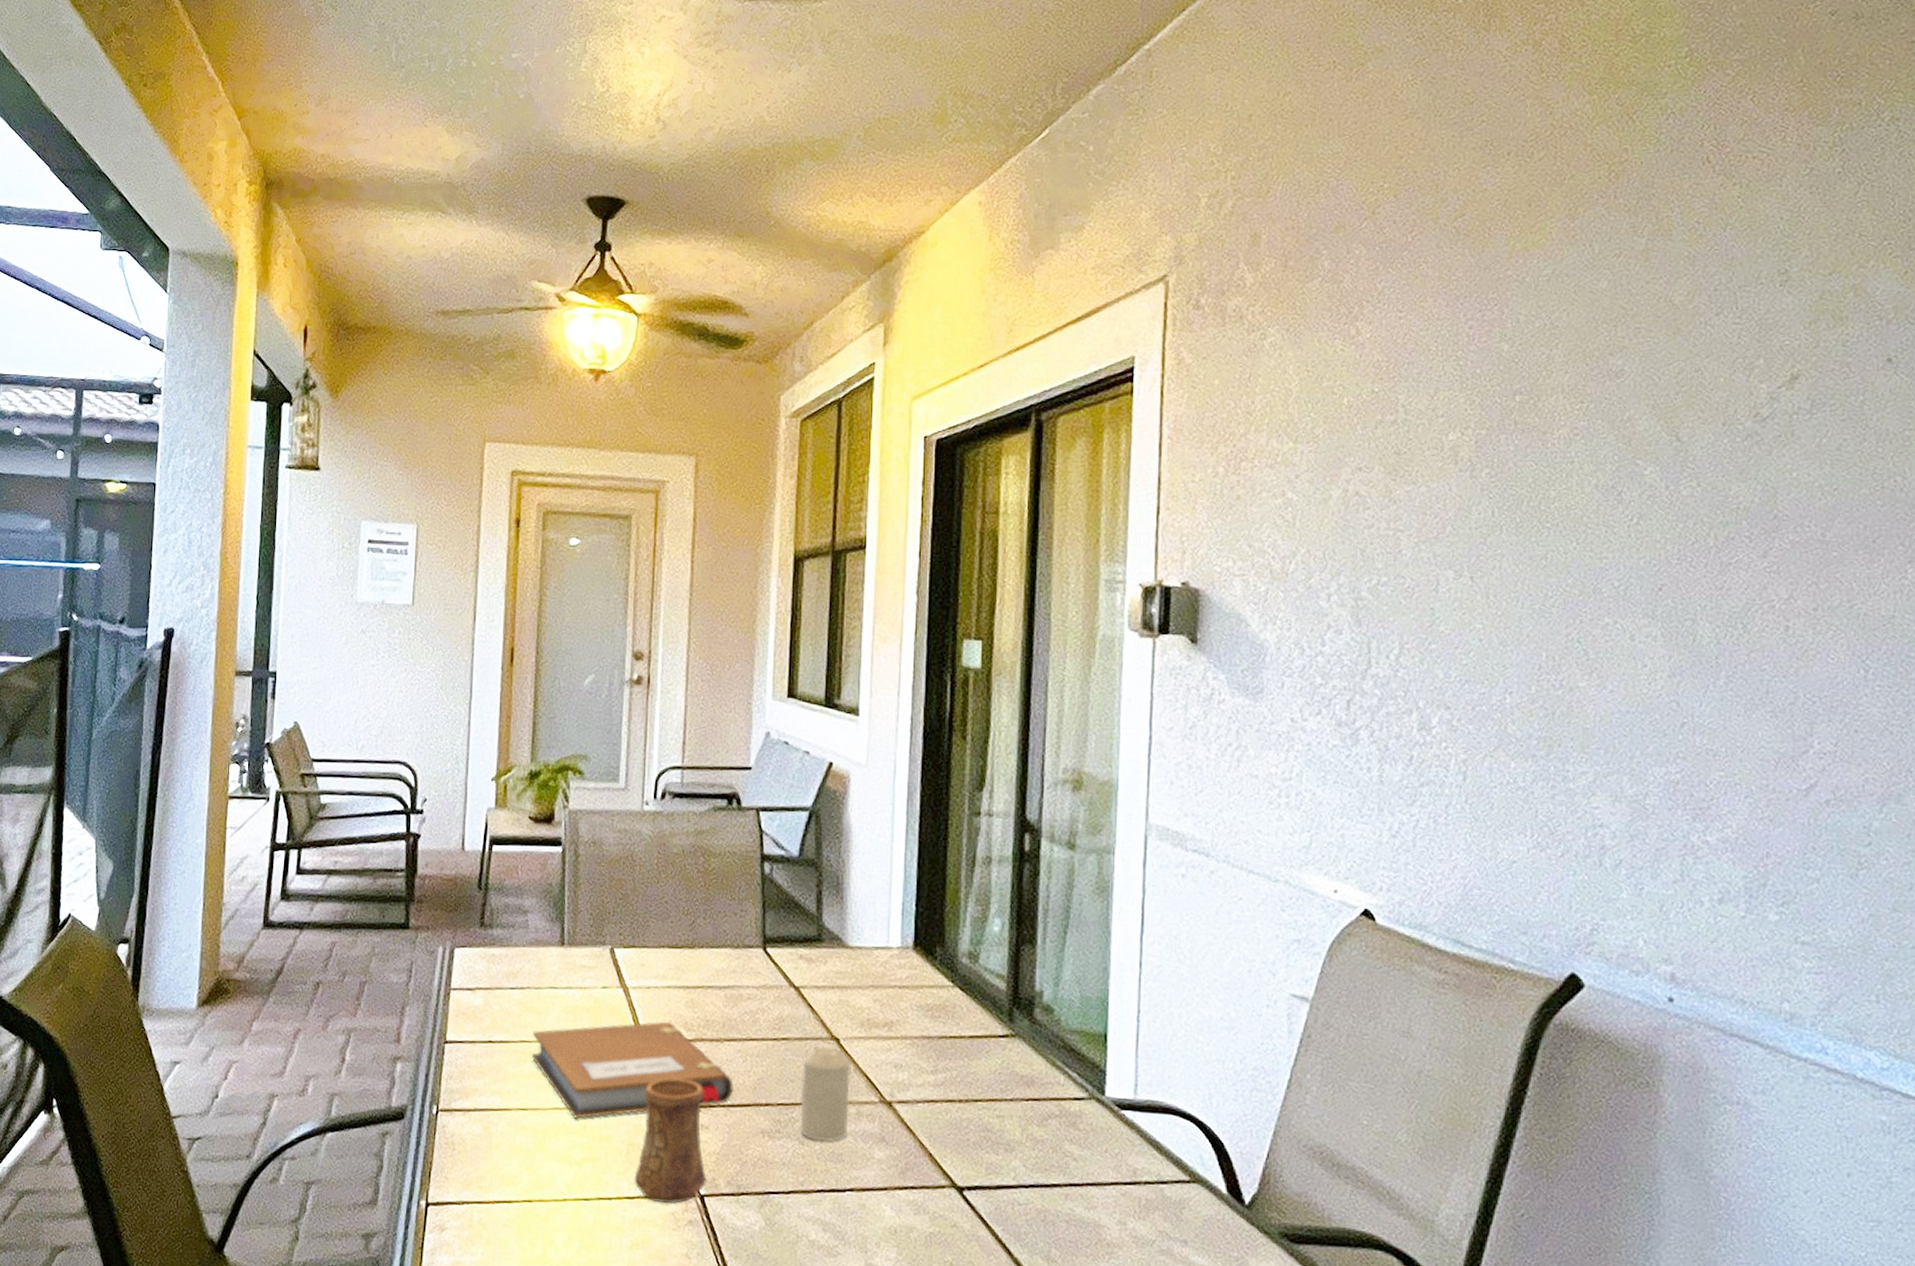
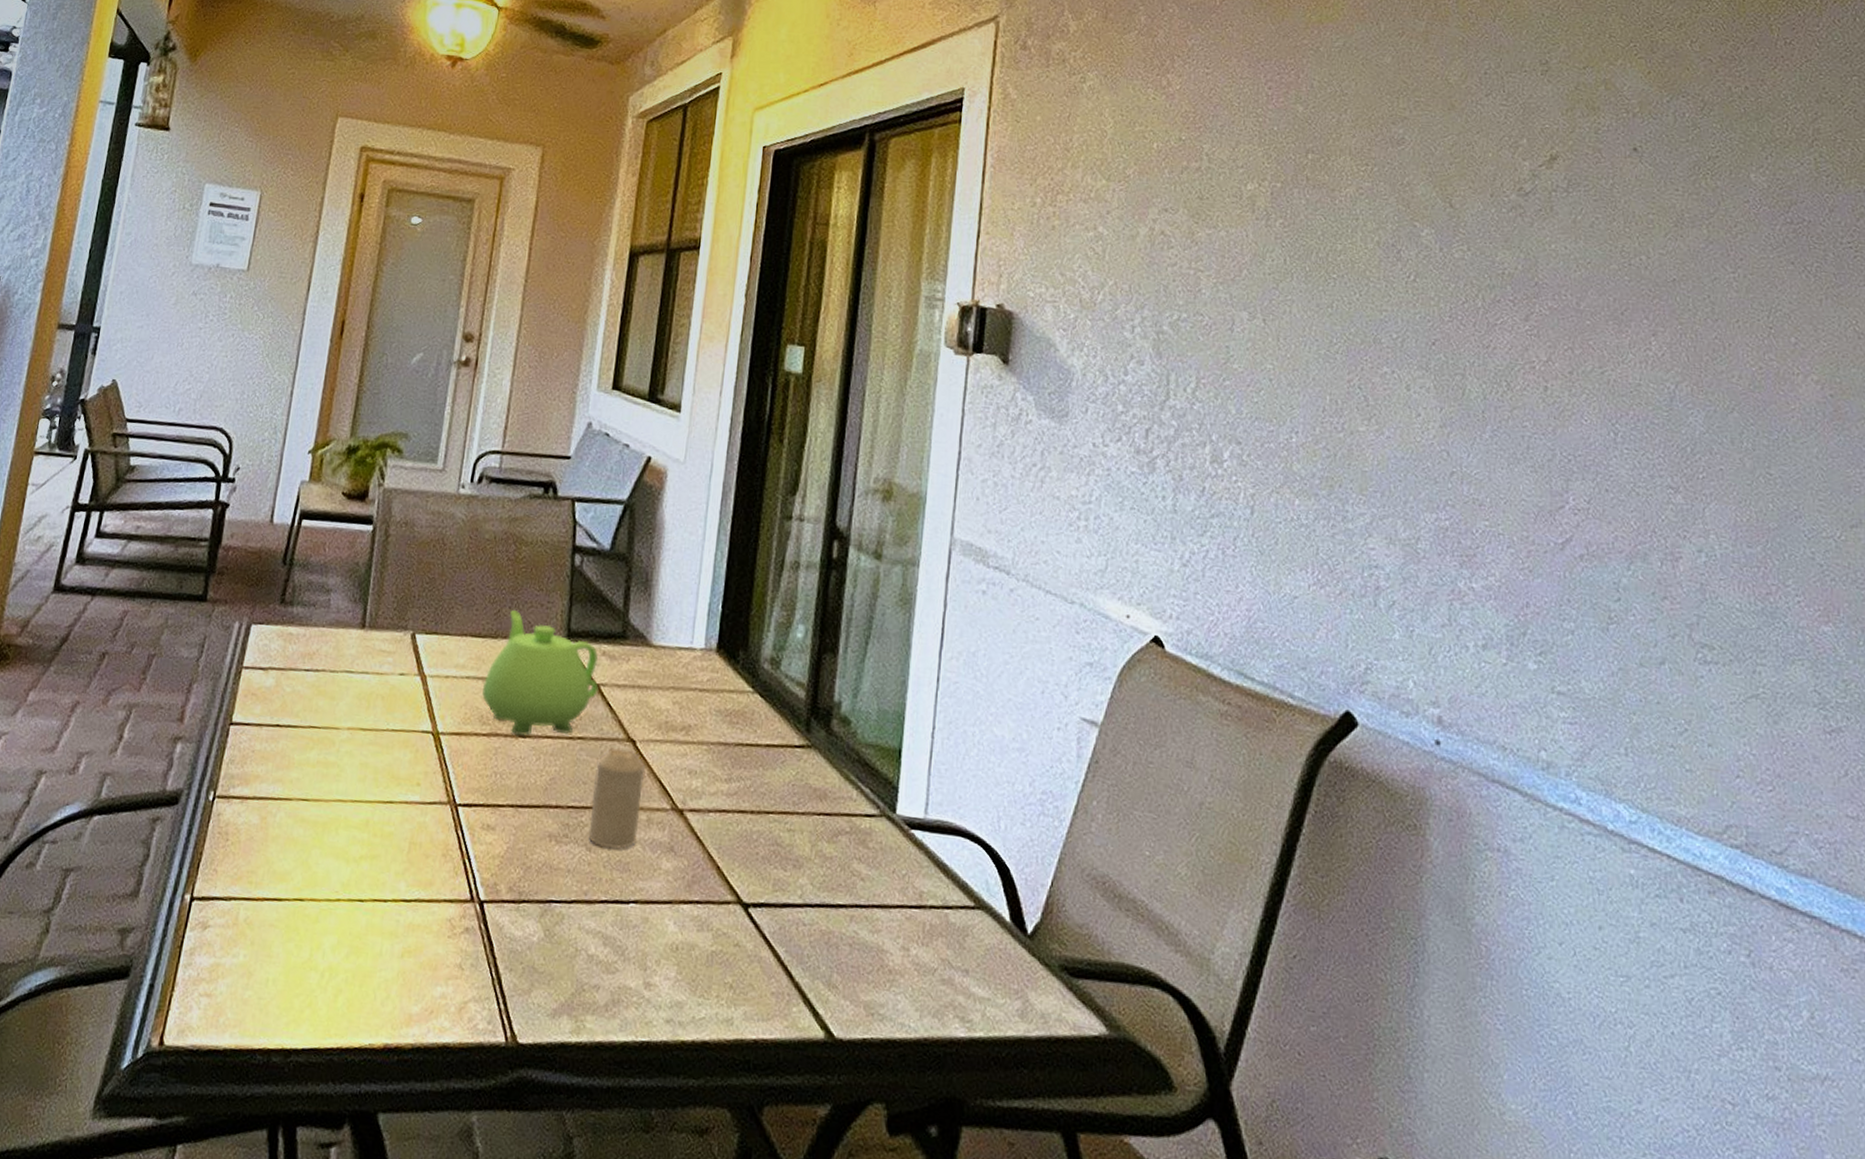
notebook: present [531,1021,733,1119] -> none [319,713,525,813]
cup: present [634,1078,706,1204] -> none [412,774,494,910]
teapot: none [685,920,798,1040] -> present [482,610,599,736]

